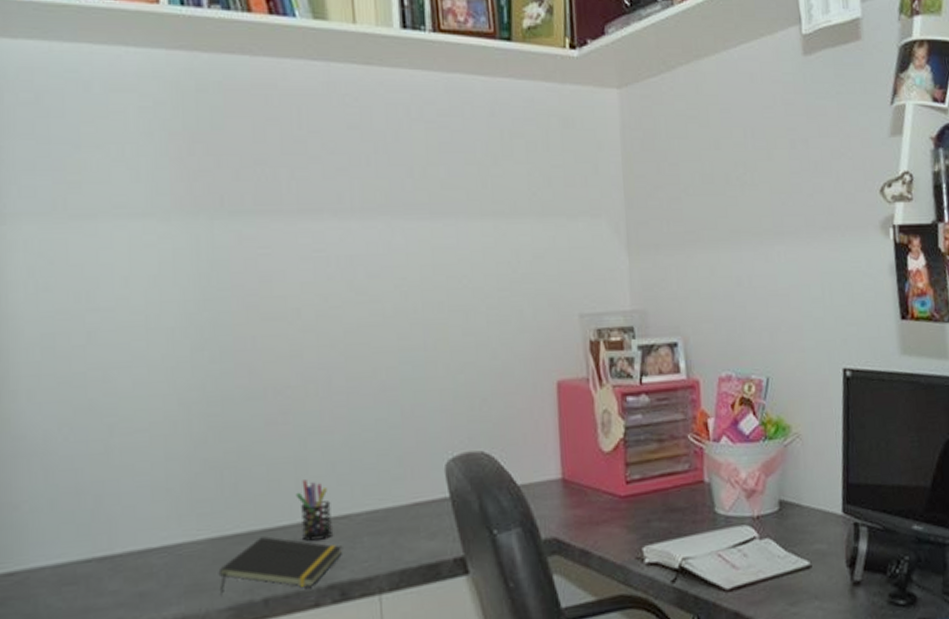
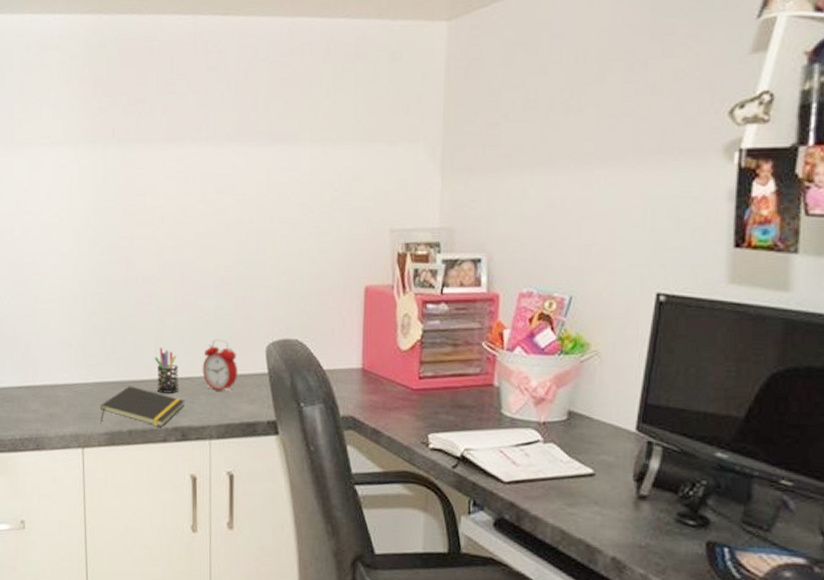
alarm clock: none [363,460,412,529] -> present [202,338,239,392]

